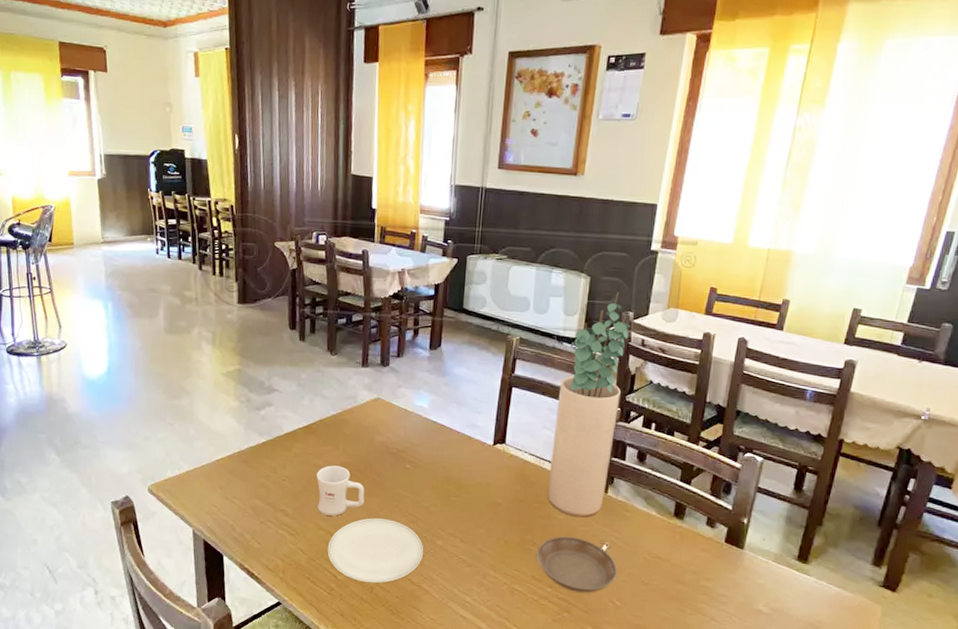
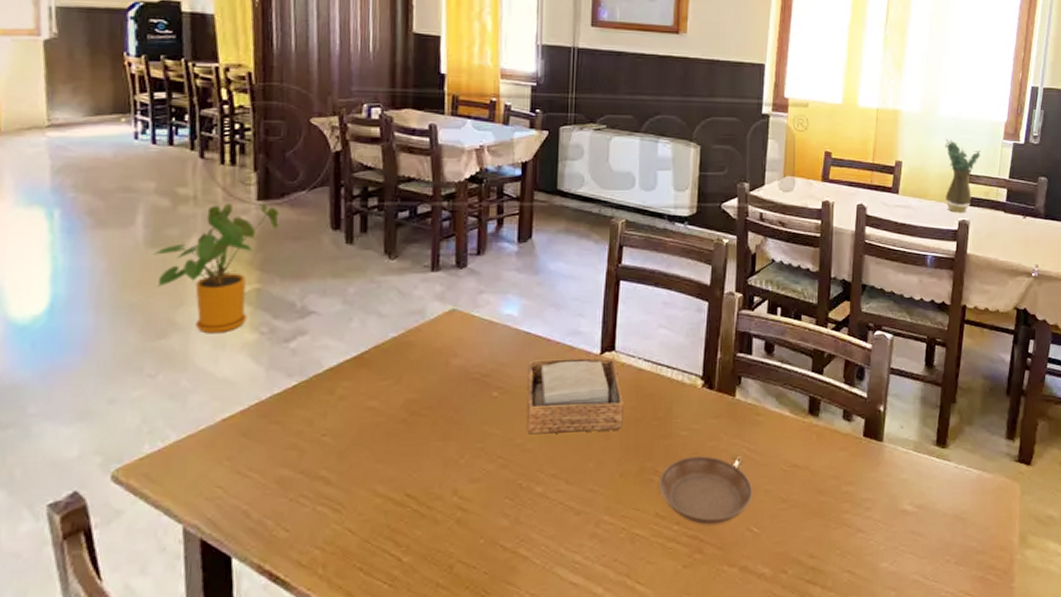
house plant: none [170,305,253,399] -> present [153,204,279,334]
mug: present [317,465,365,516] -> none [371,405,439,476]
plate: present [327,518,424,584] -> none [387,468,519,561]
napkin holder: none [431,443,511,507] -> present [526,357,624,435]
vase: present [547,292,630,518] -> none [667,161,746,431]
vase: none [833,280,878,353] -> present [945,138,981,213]

